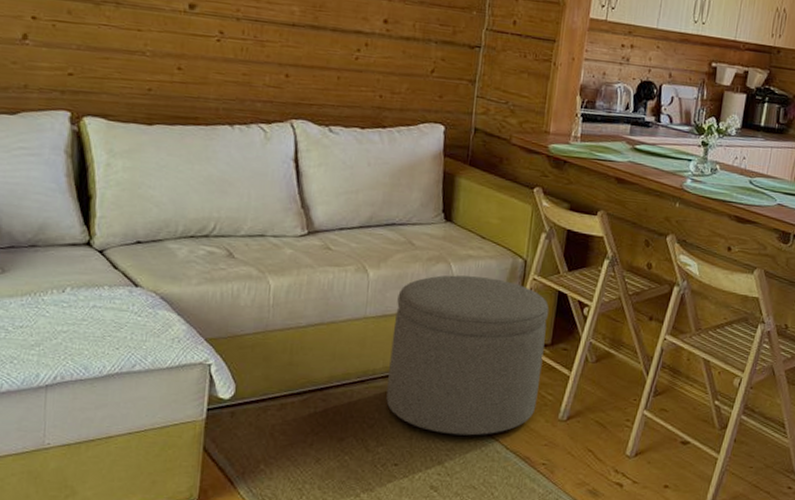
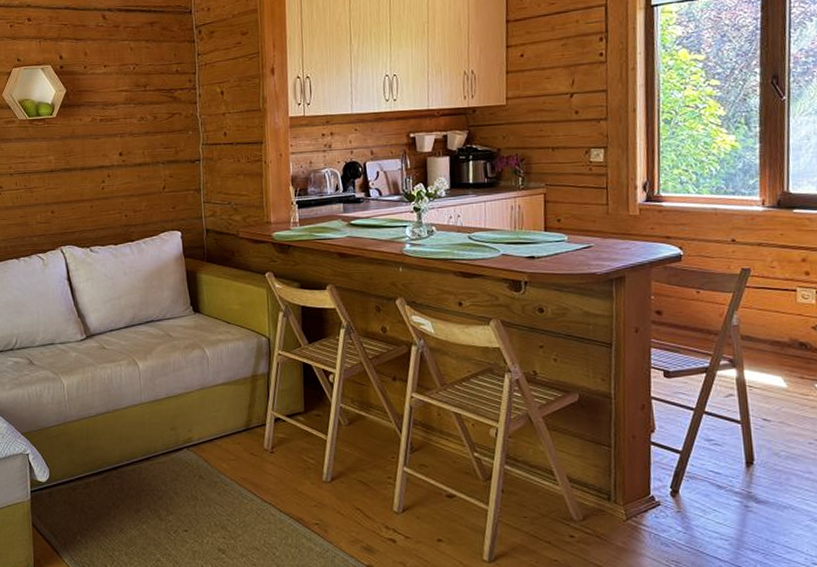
ottoman: present [386,275,550,436] -> none [165,357,301,501]

